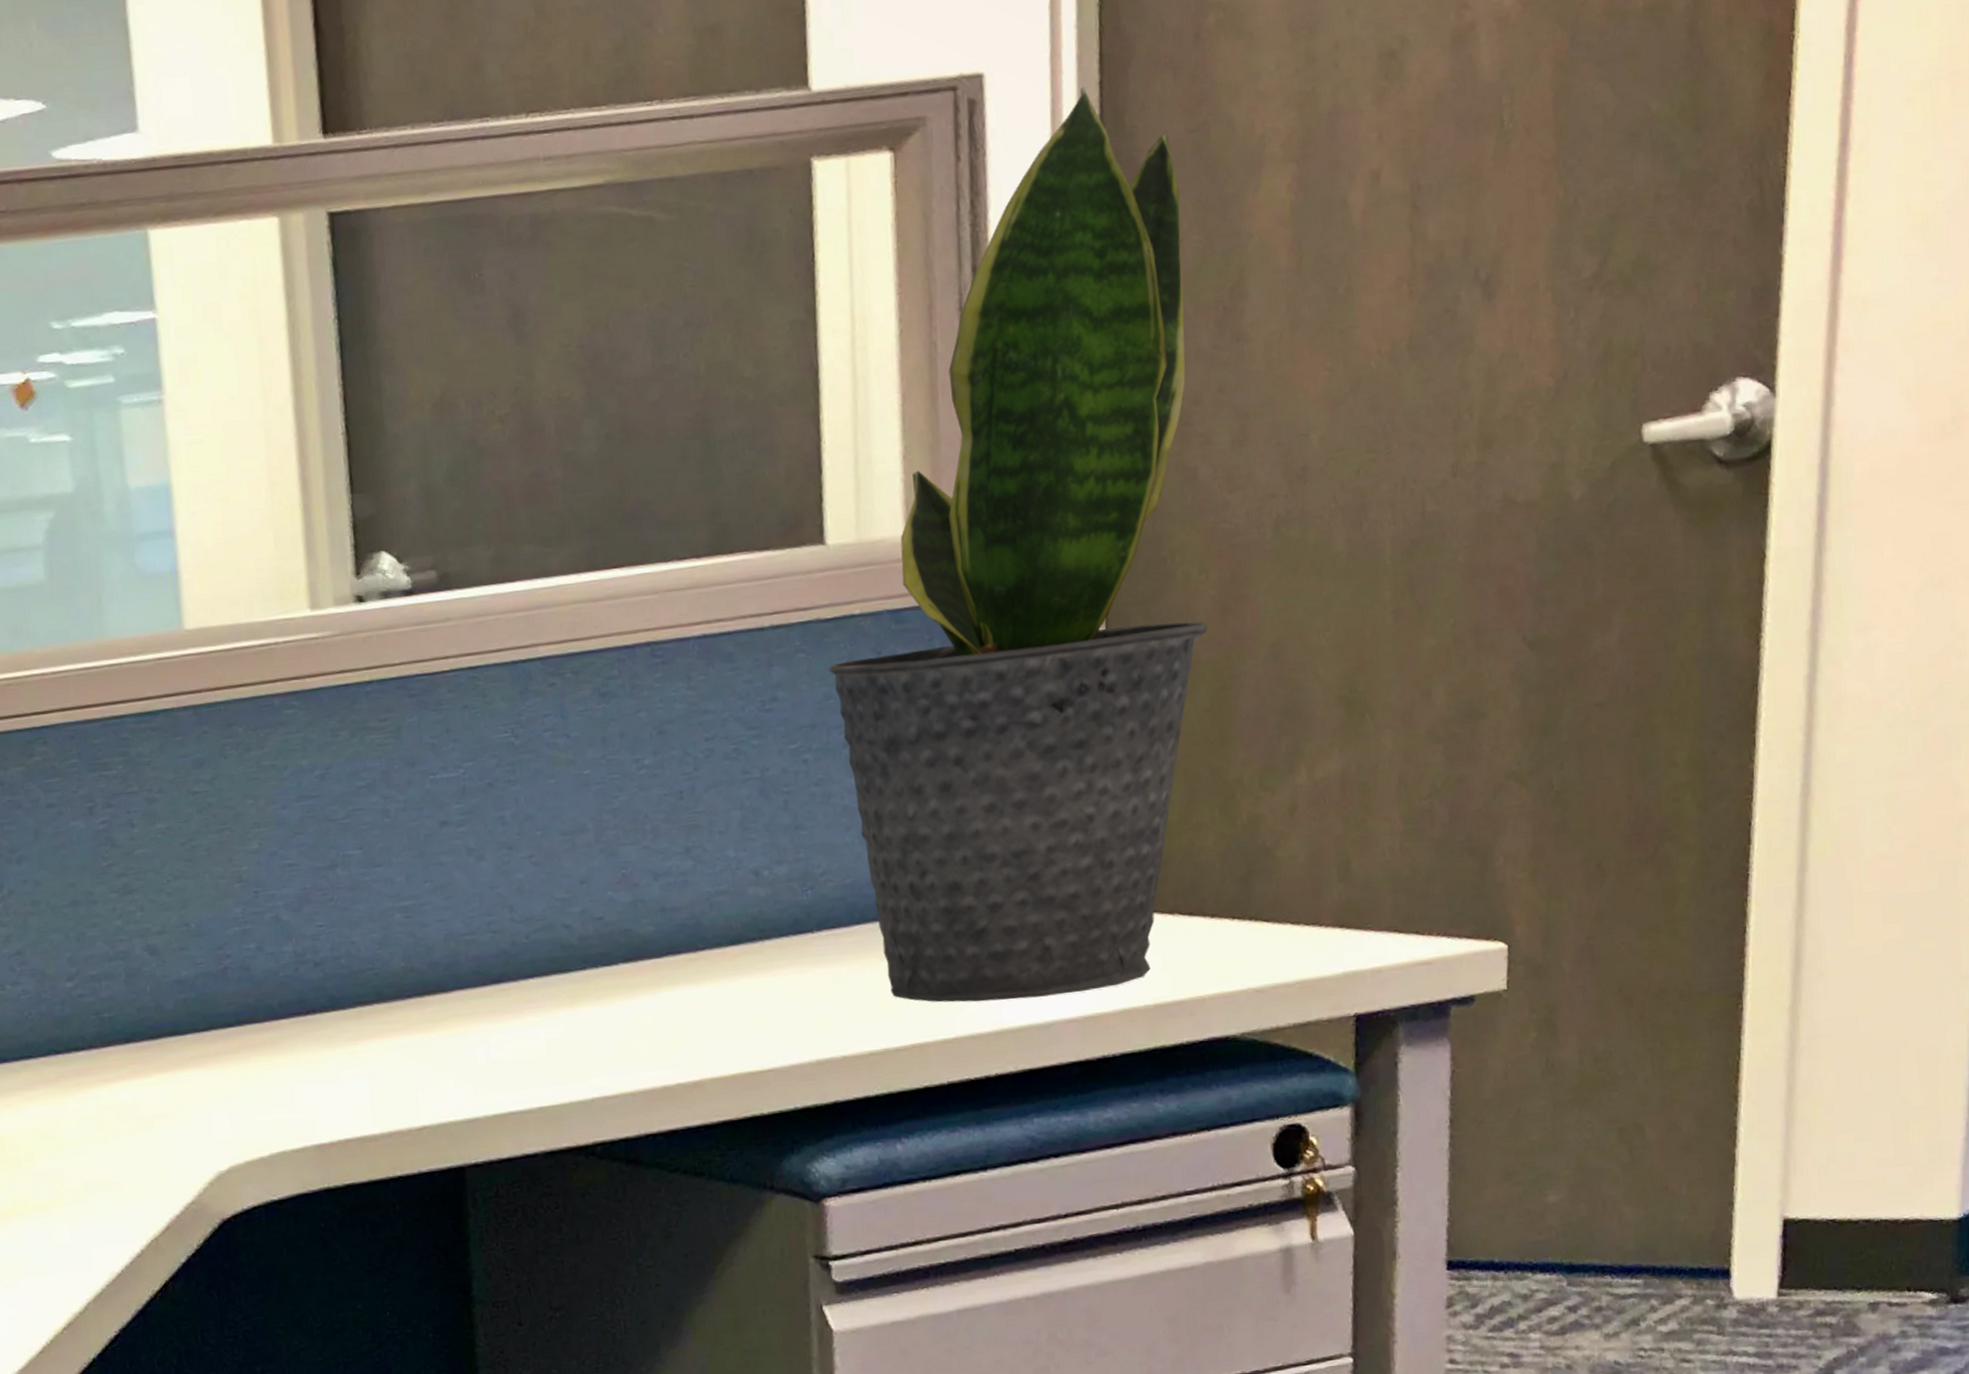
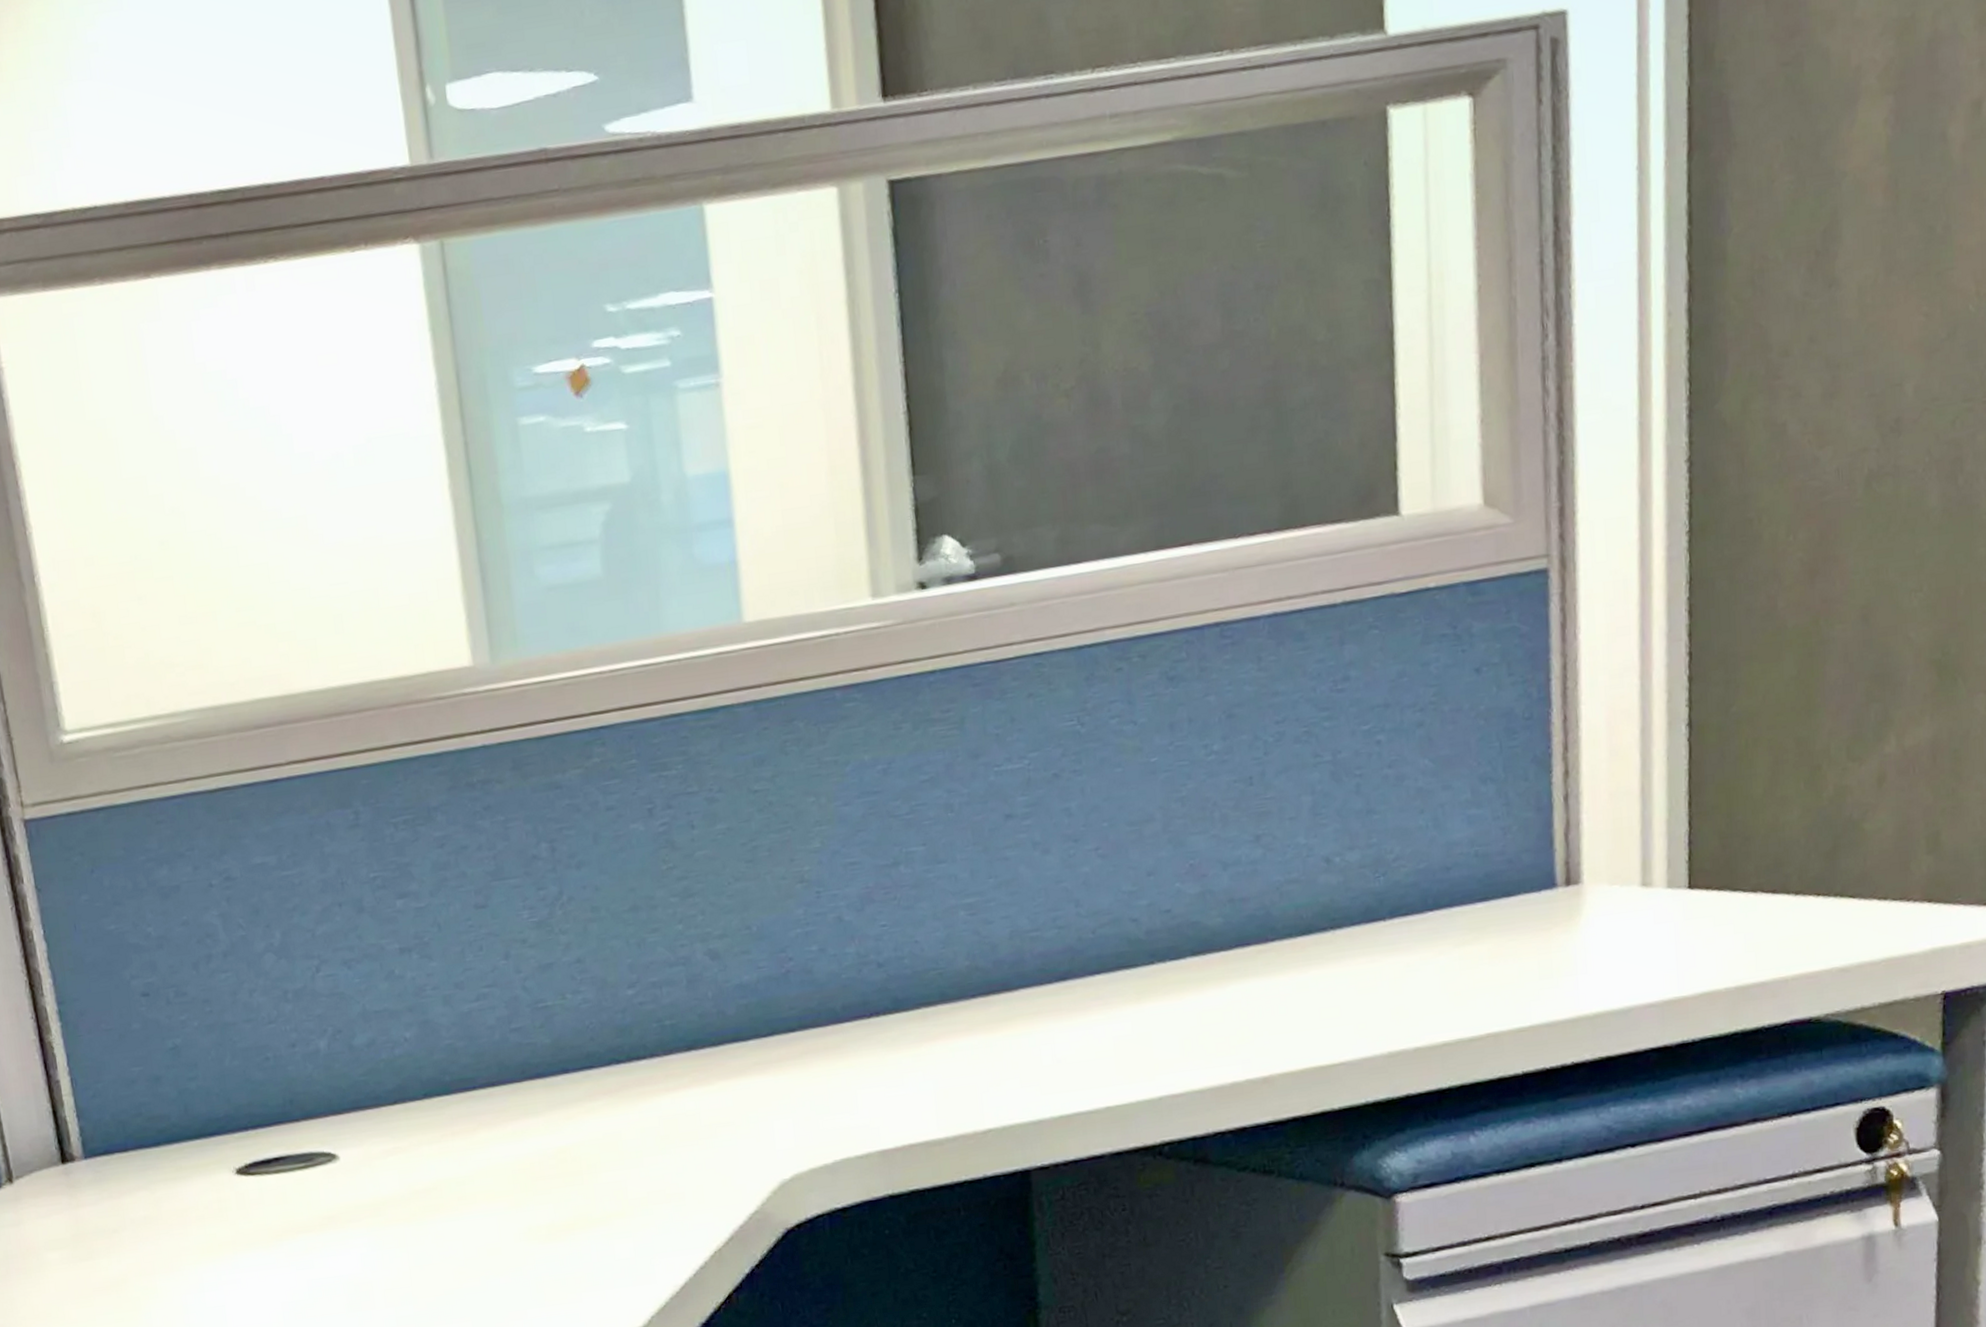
potted plant: present [828,87,1207,1003] -> none [1402,21,1795,990]

